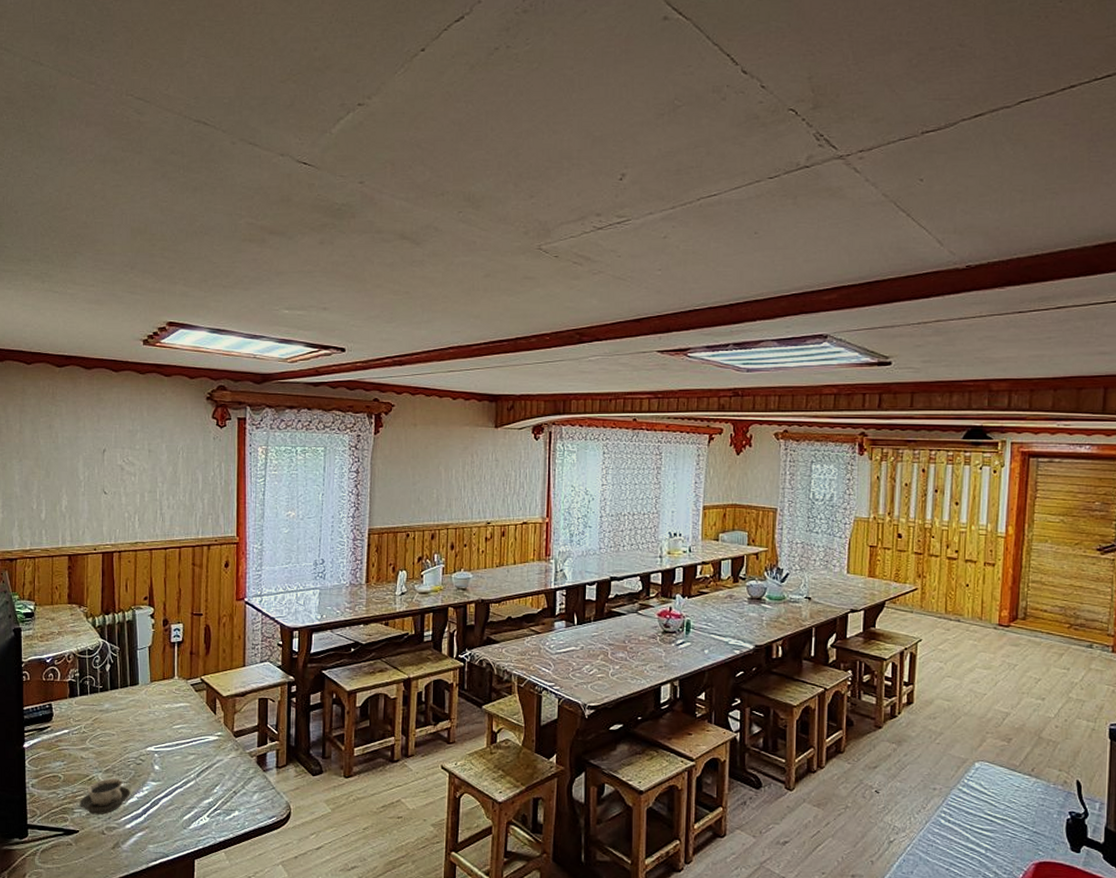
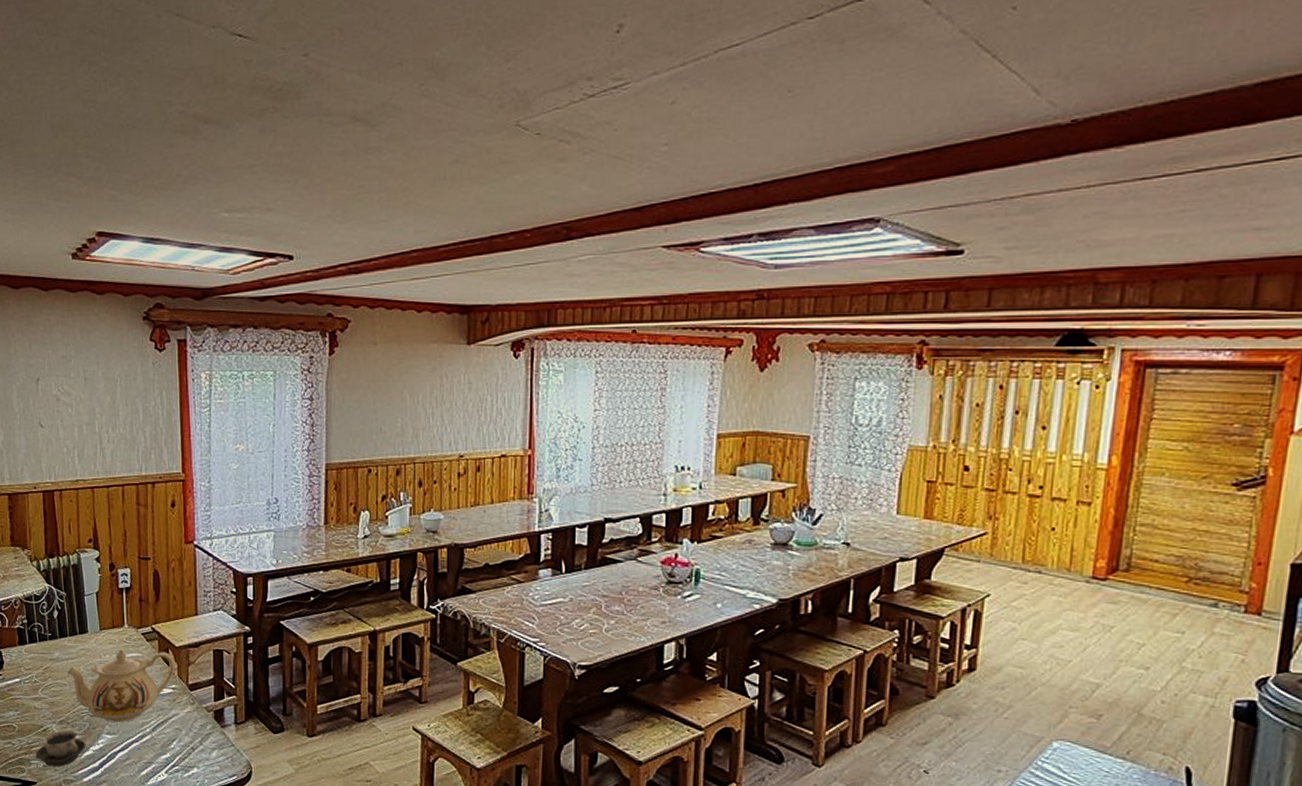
teapot: none [115,700,222,770] -> present [66,649,175,723]

